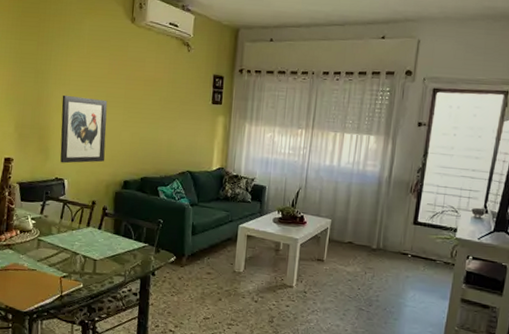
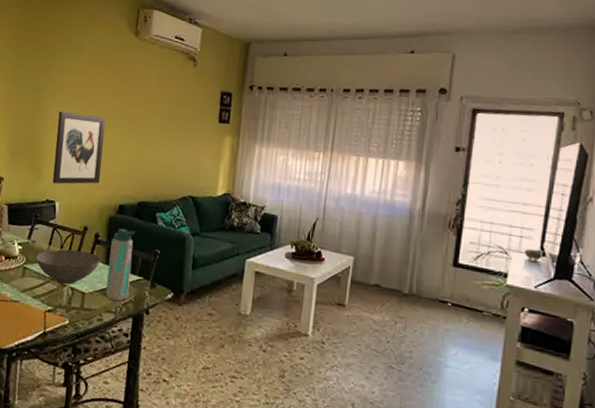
bowl: none [49,222,109,254] -> present [36,249,101,285]
water bottle: none [114,201,140,266] -> present [105,228,136,302]

